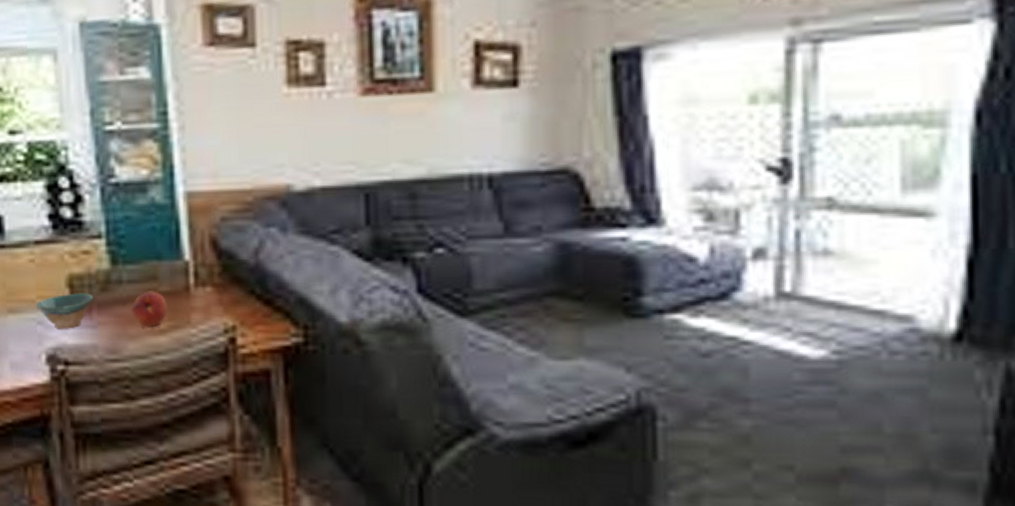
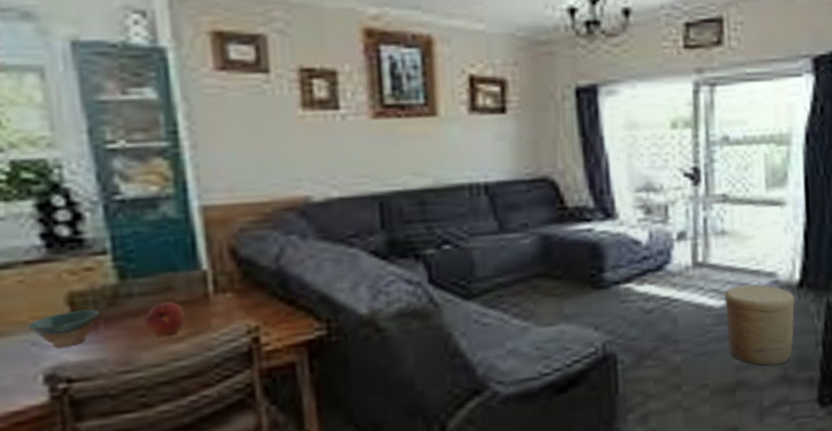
basket: none [825,331,947,455] -> present [724,284,795,367]

